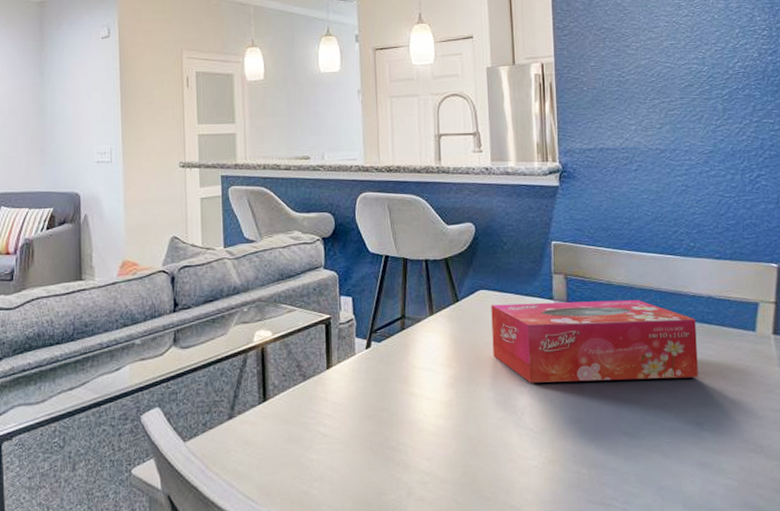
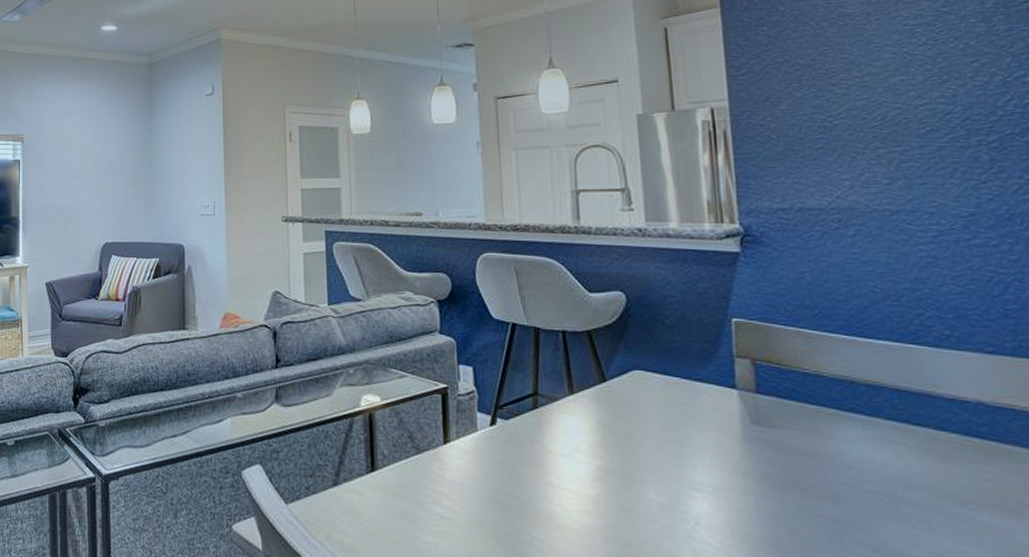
tissue box: present [491,299,699,383] -> none [649,389,966,507]

